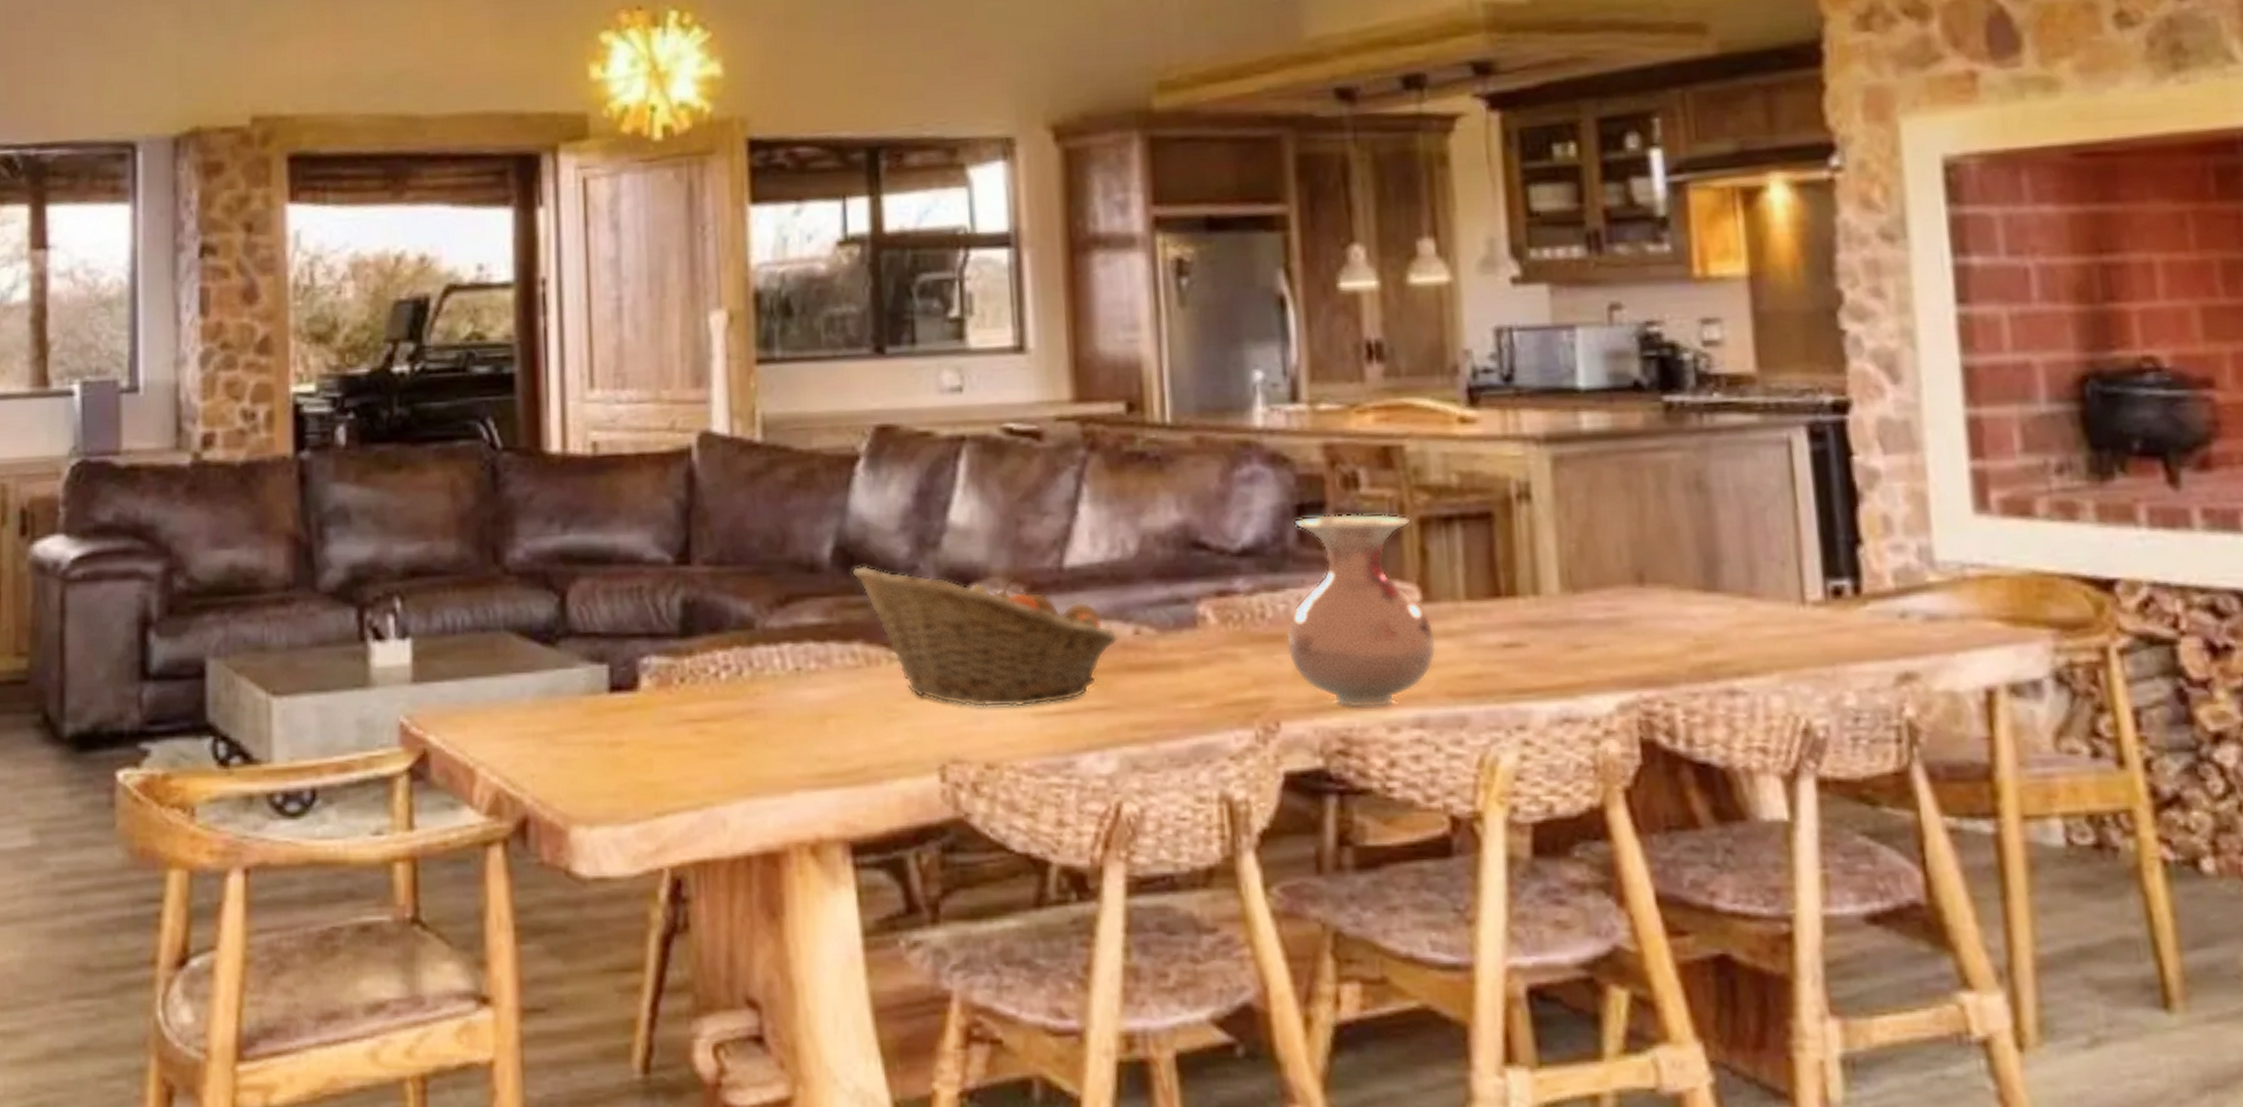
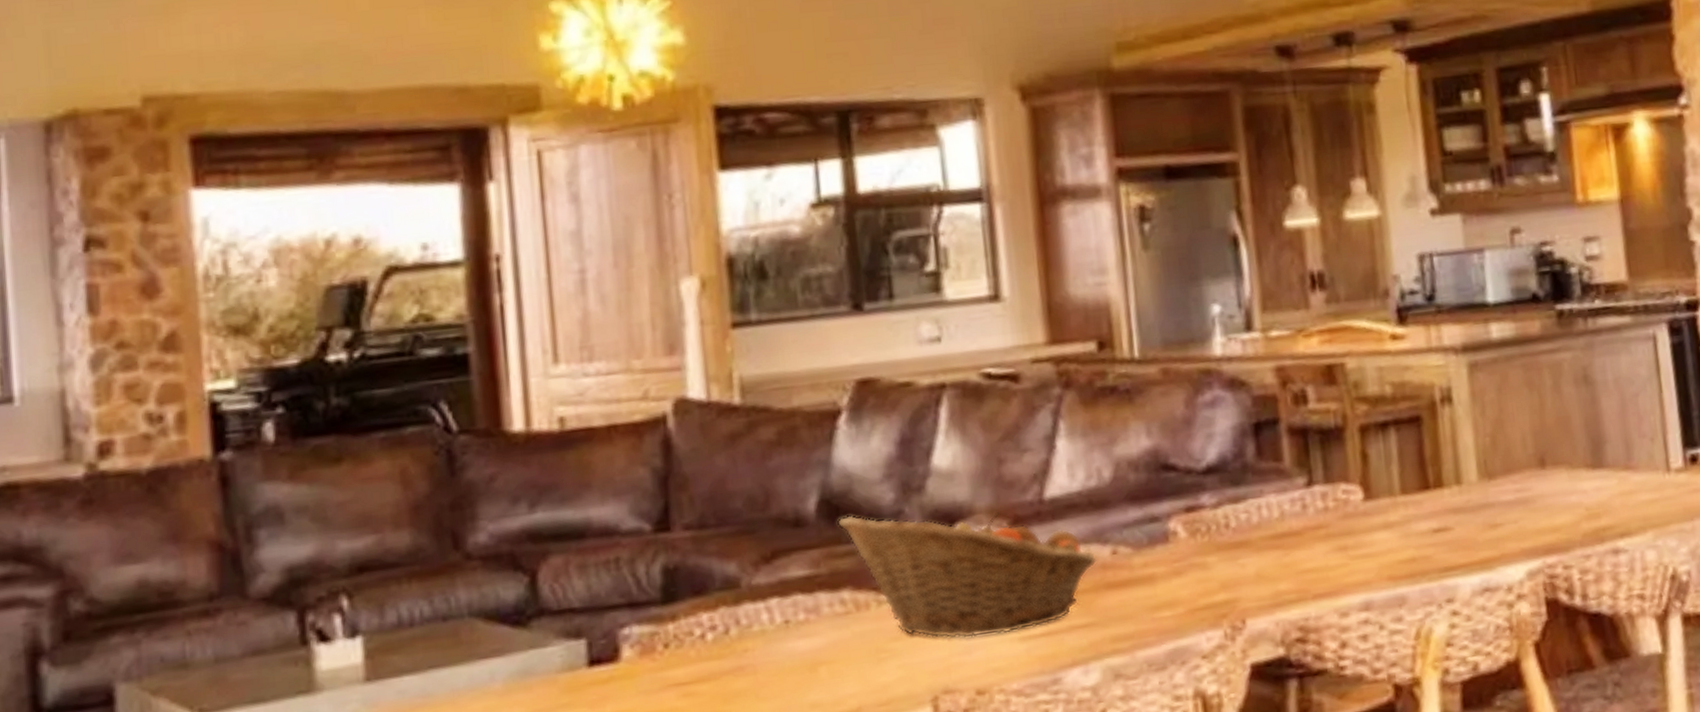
vase: present [1285,513,1436,709] -> none [1248,424,1378,600]

